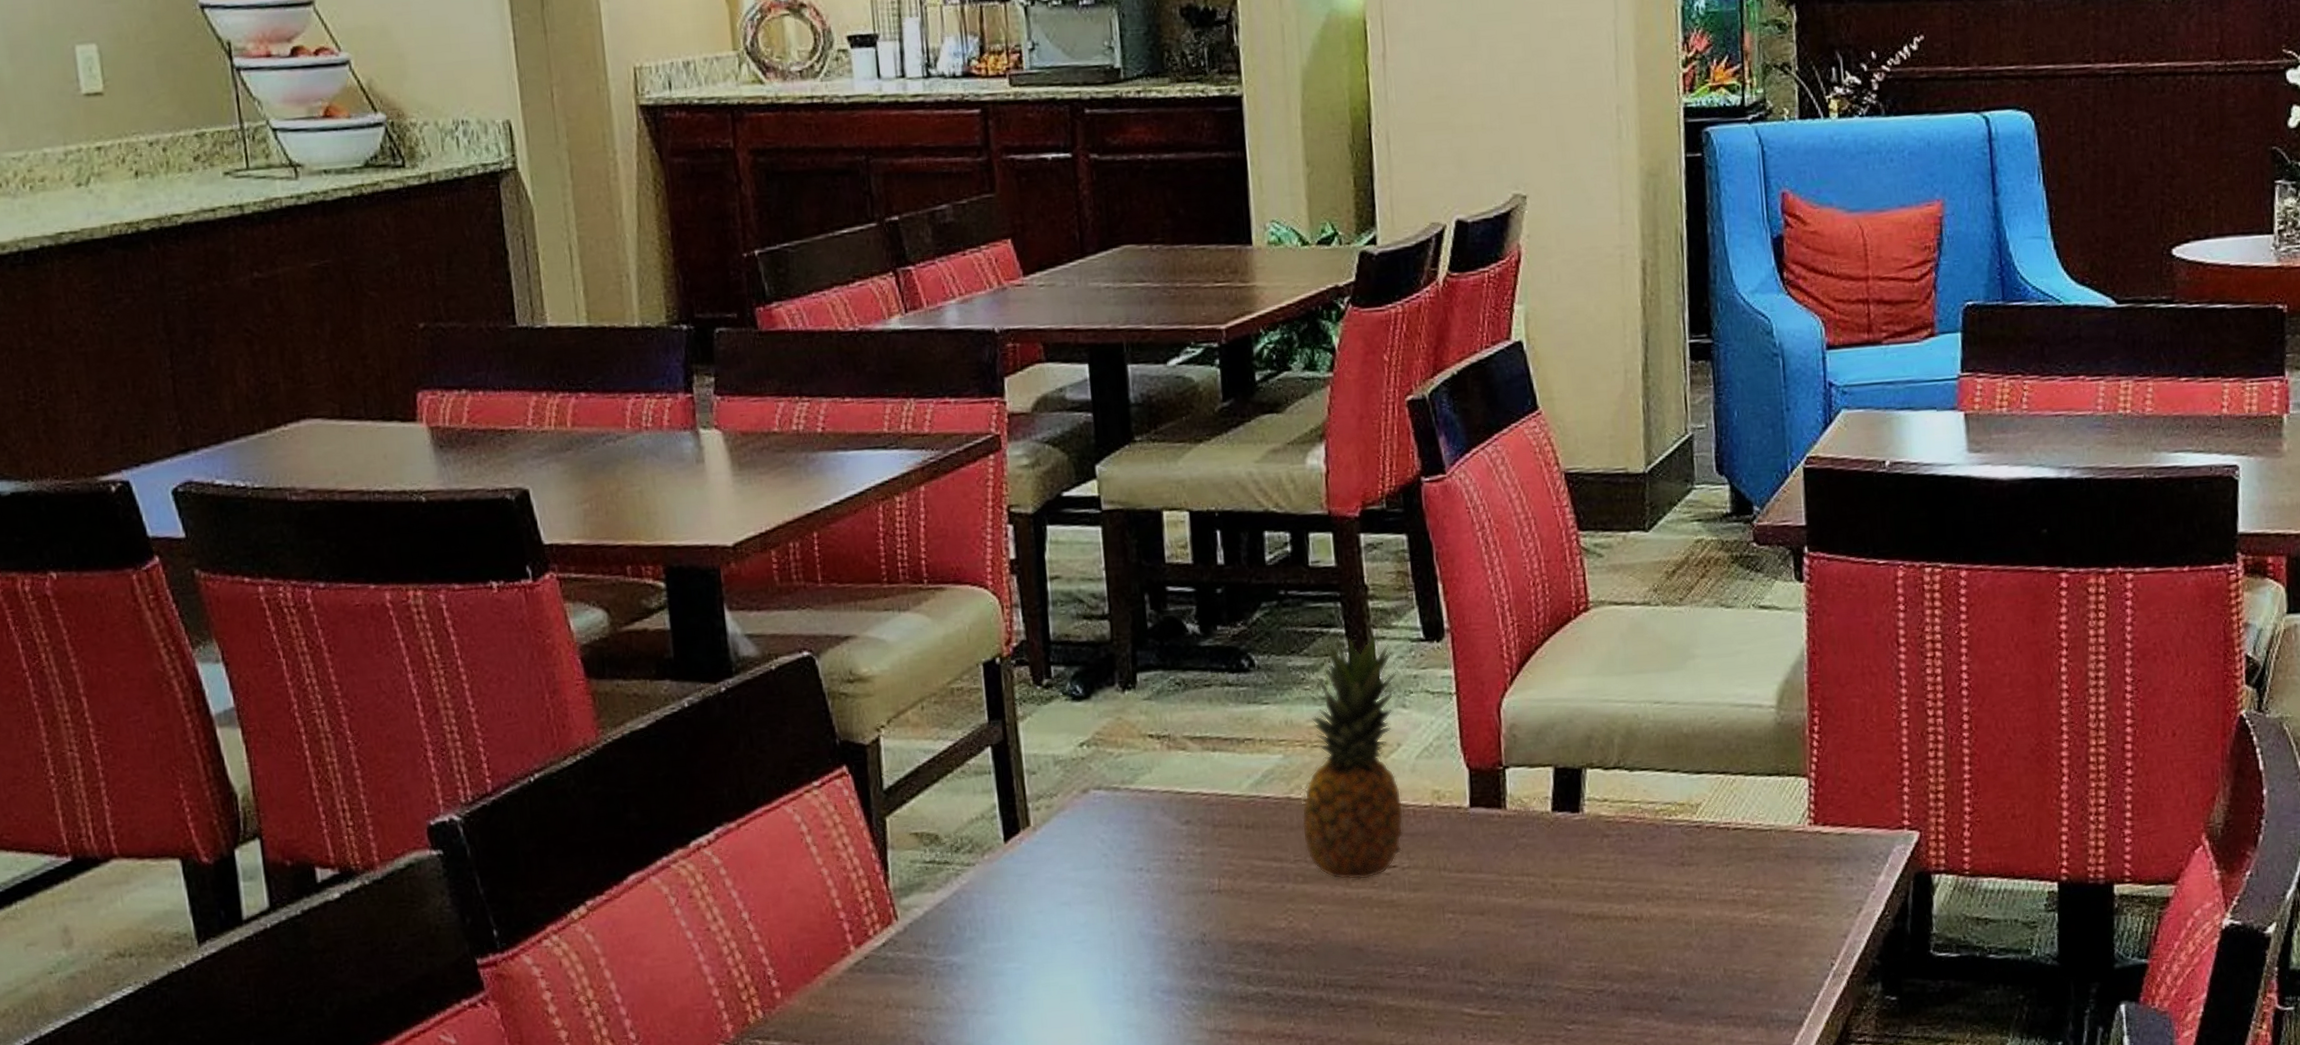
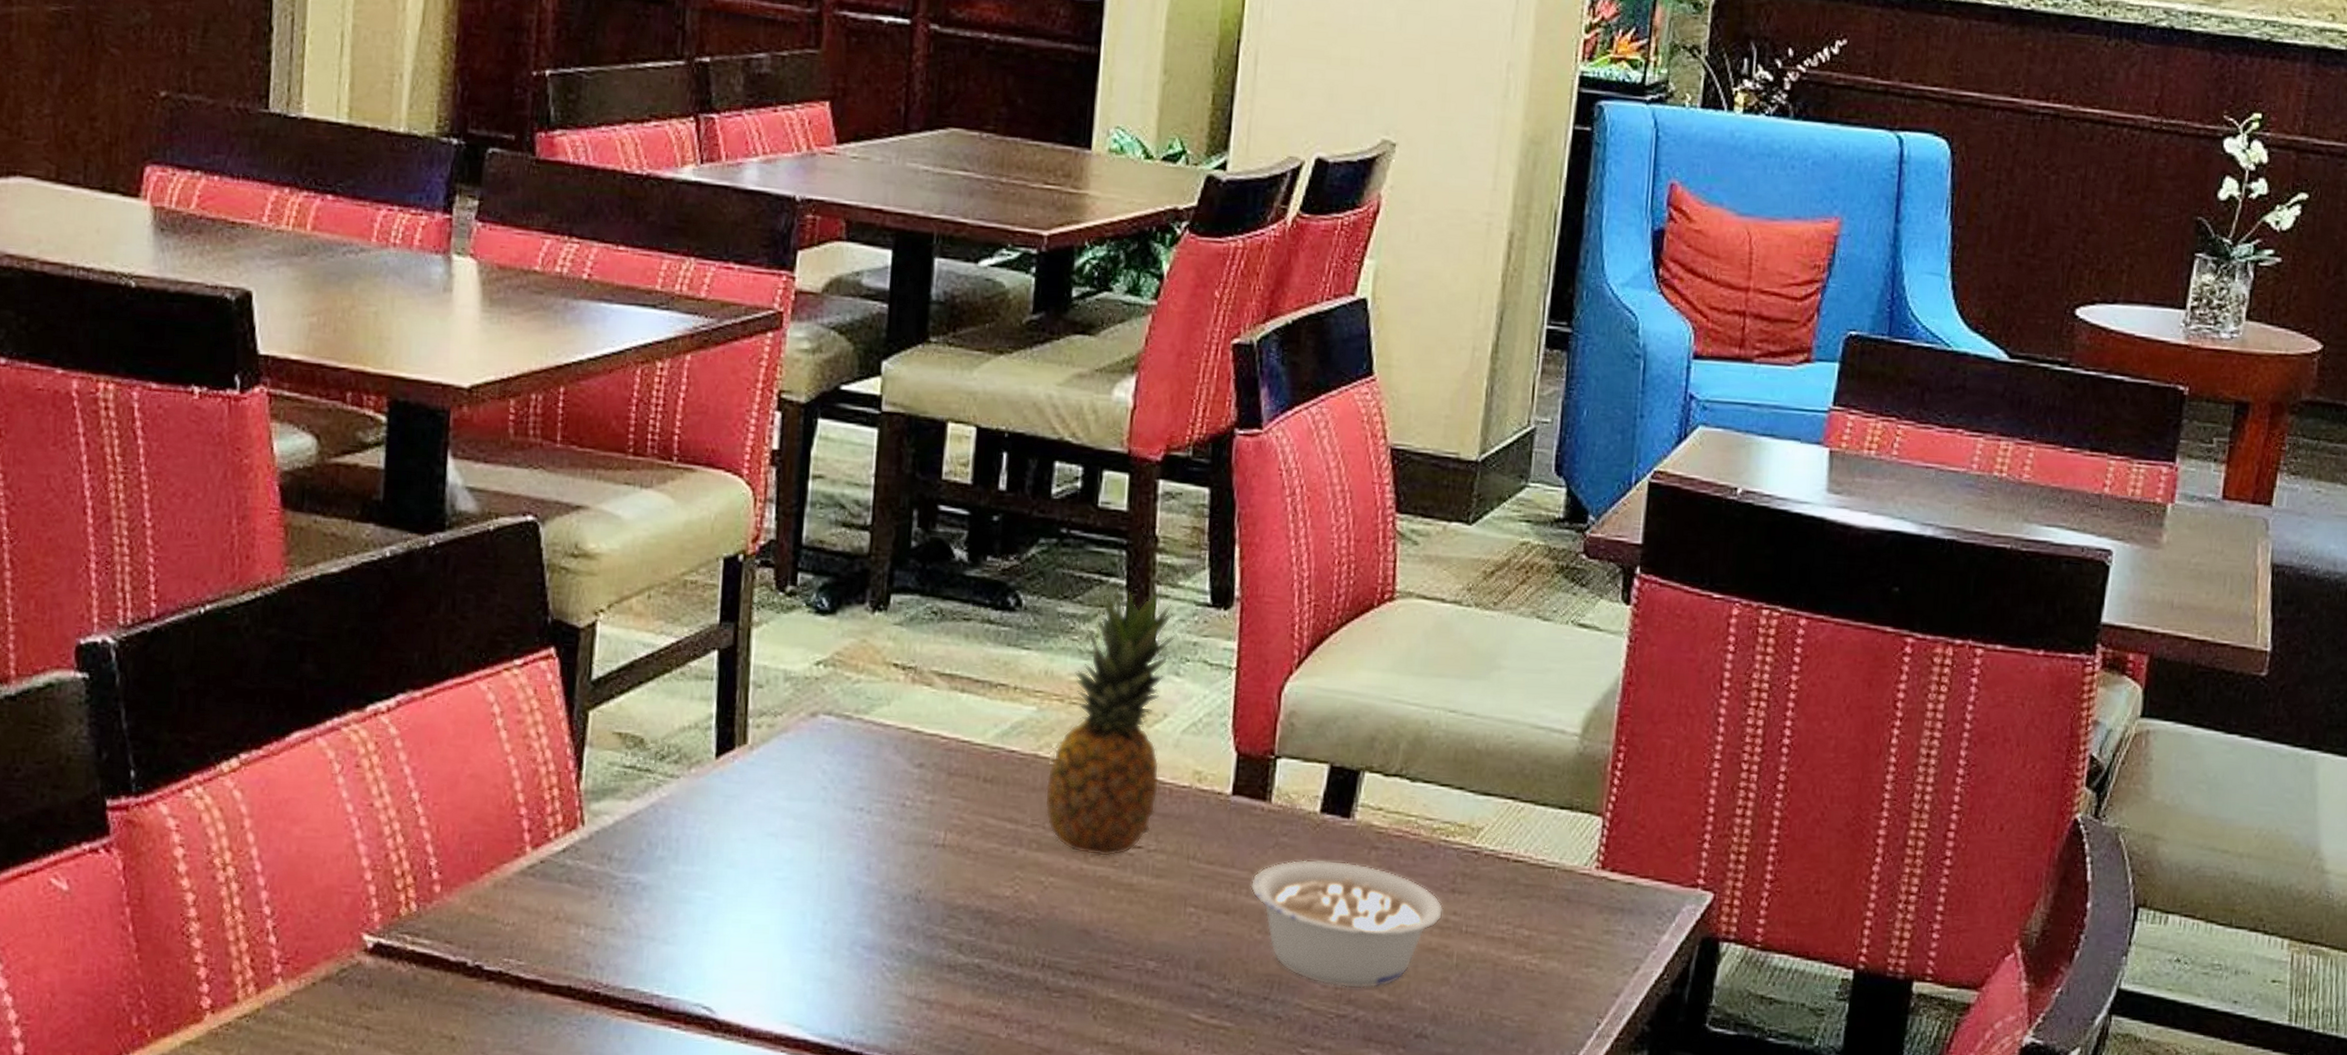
legume: none [1499,852,1677,966] -> present [1250,859,1443,988]

